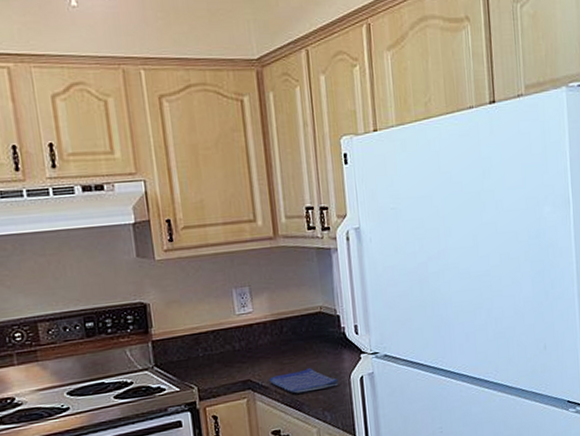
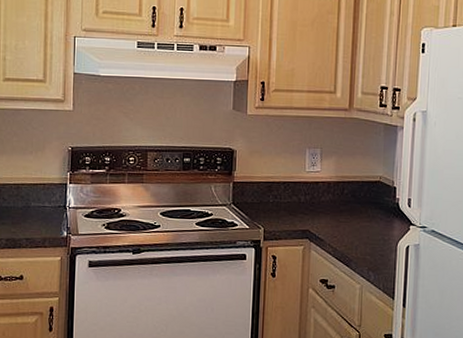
dish towel: present [269,368,339,394] -> none [325,230,386,251]

